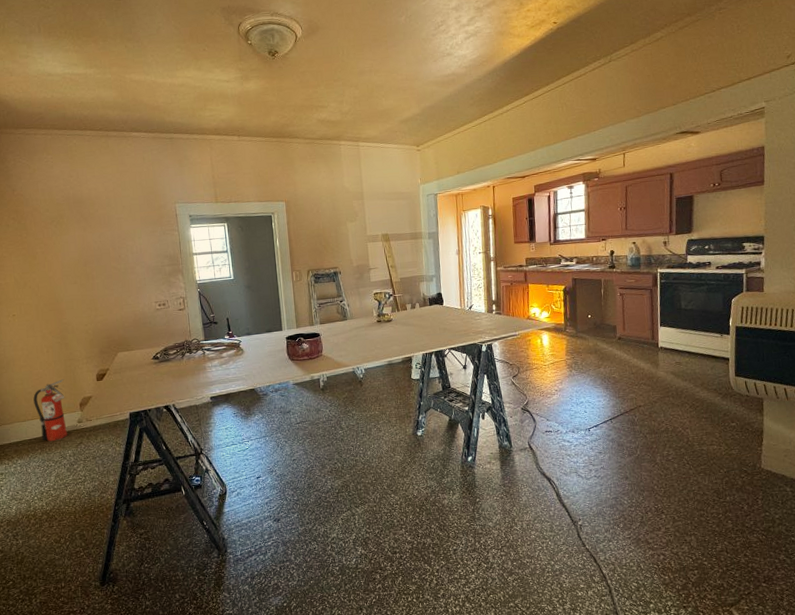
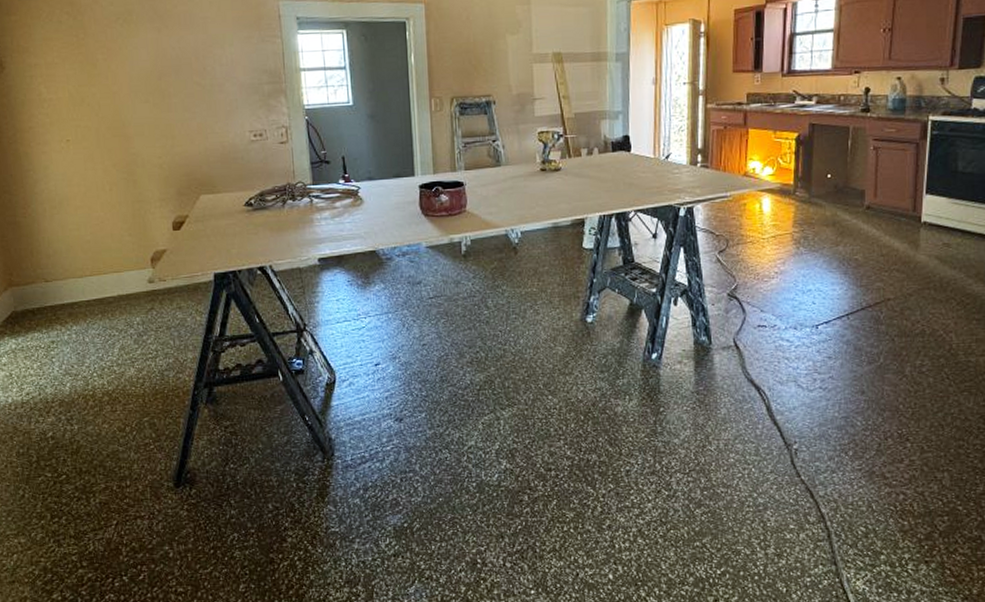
fire extinguisher: present [33,379,68,442] -> none [92,226,135,304]

